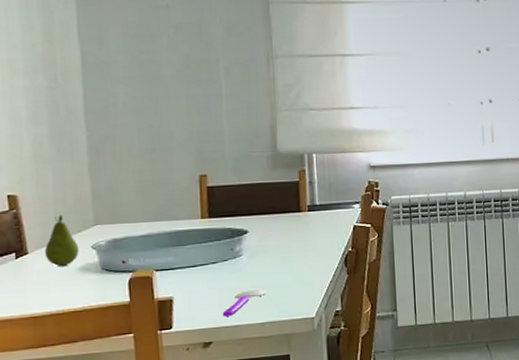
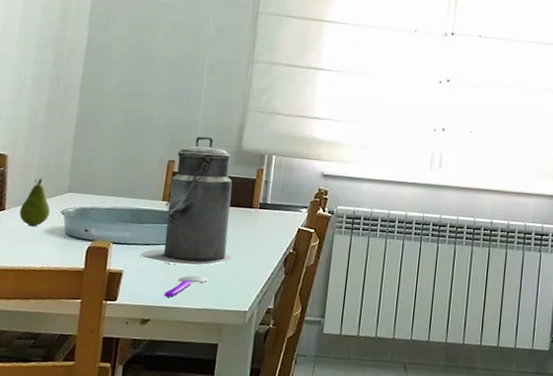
canister: none [189,144,288,283] -> present [140,136,233,265]

